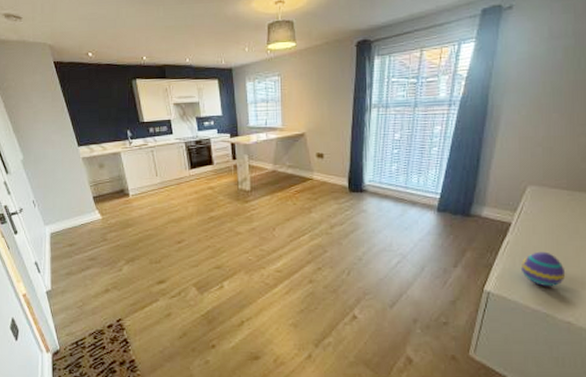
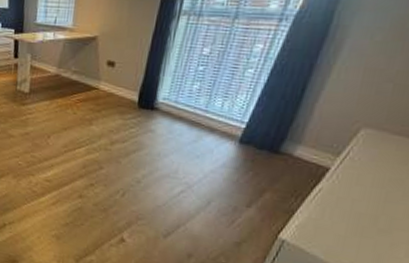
decorative egg: present [520,251,566,287] -> none [329,205,389,248]

